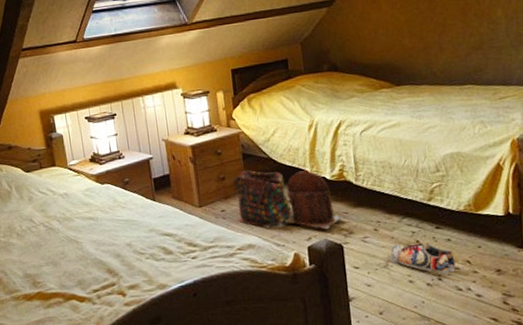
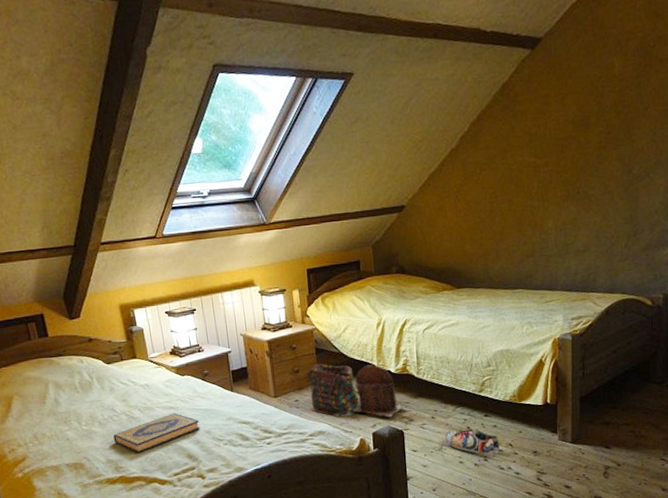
hardback book: none [31,224,121,268] -> present [113,413,201,454]

